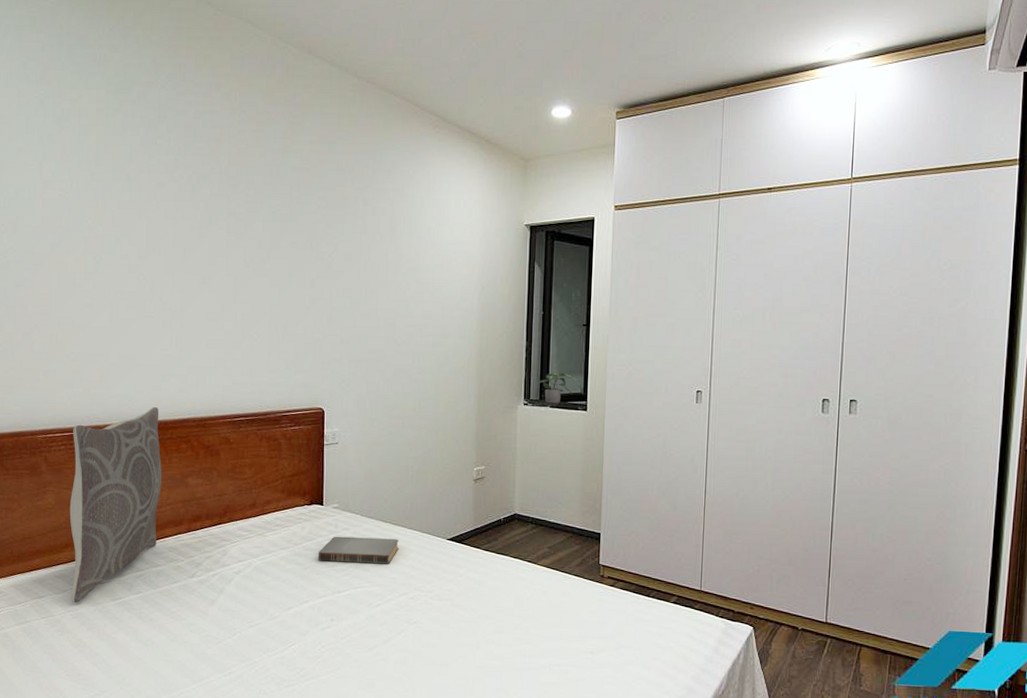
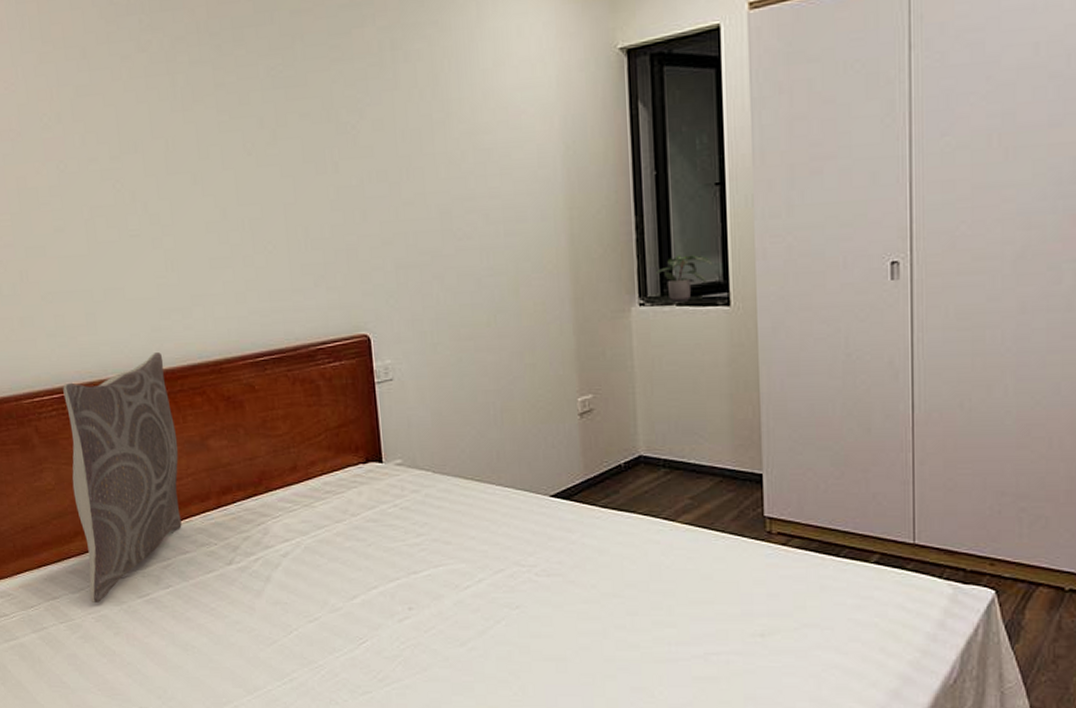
book: present [318,536,399,565] -> none [383,500,487,535]

